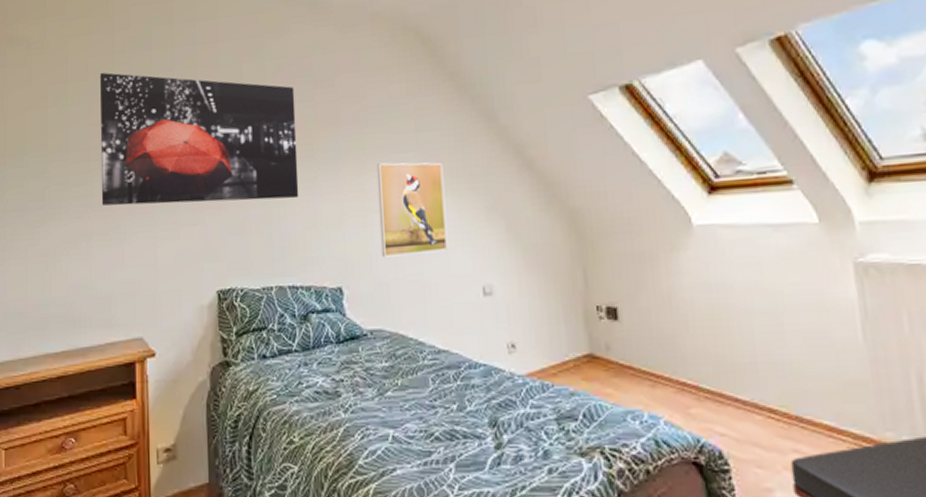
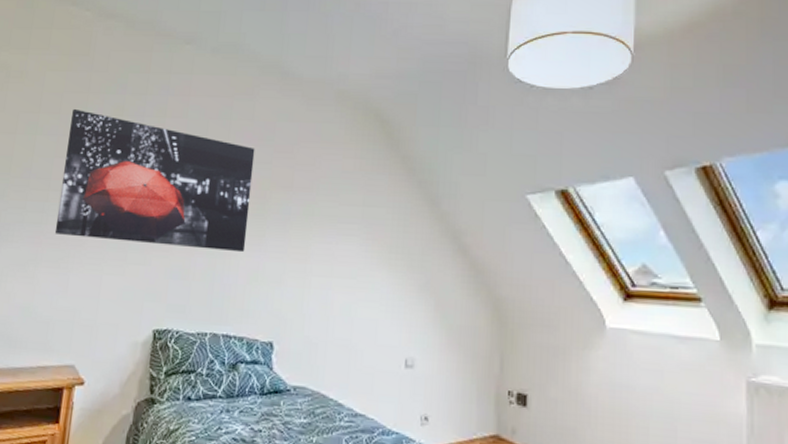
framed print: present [376,162,448,257] -> none [314,230,384,321]

